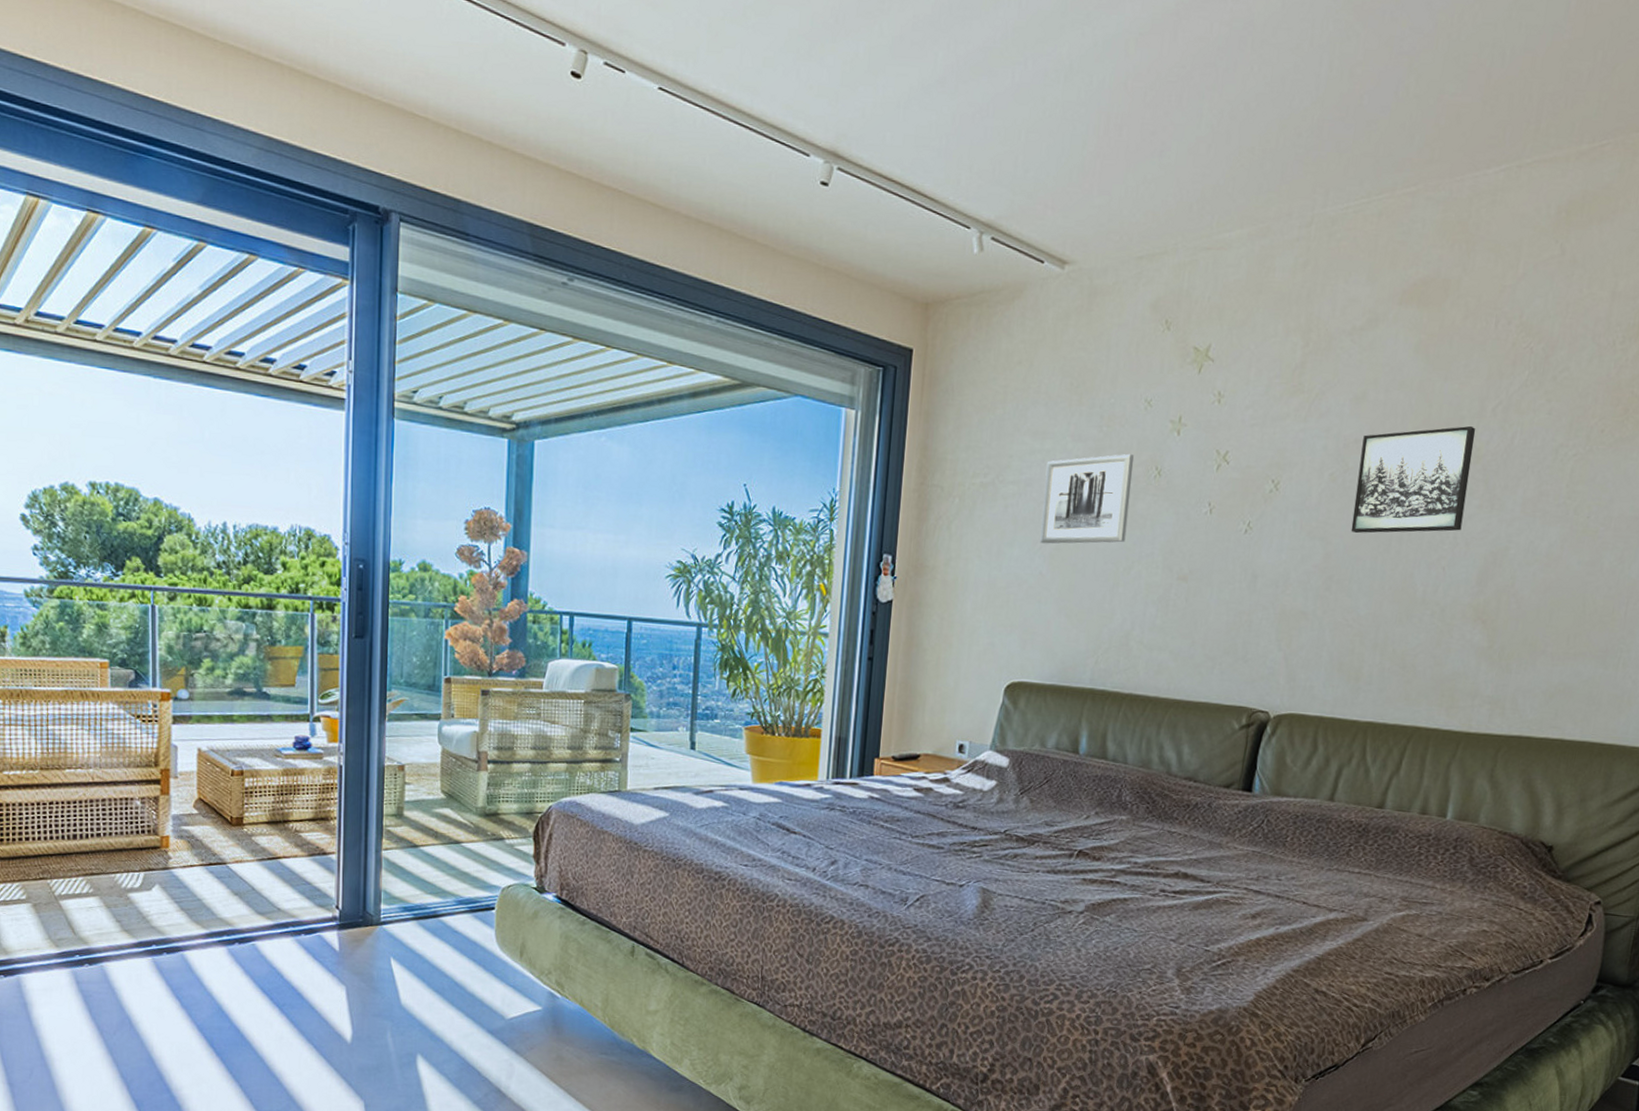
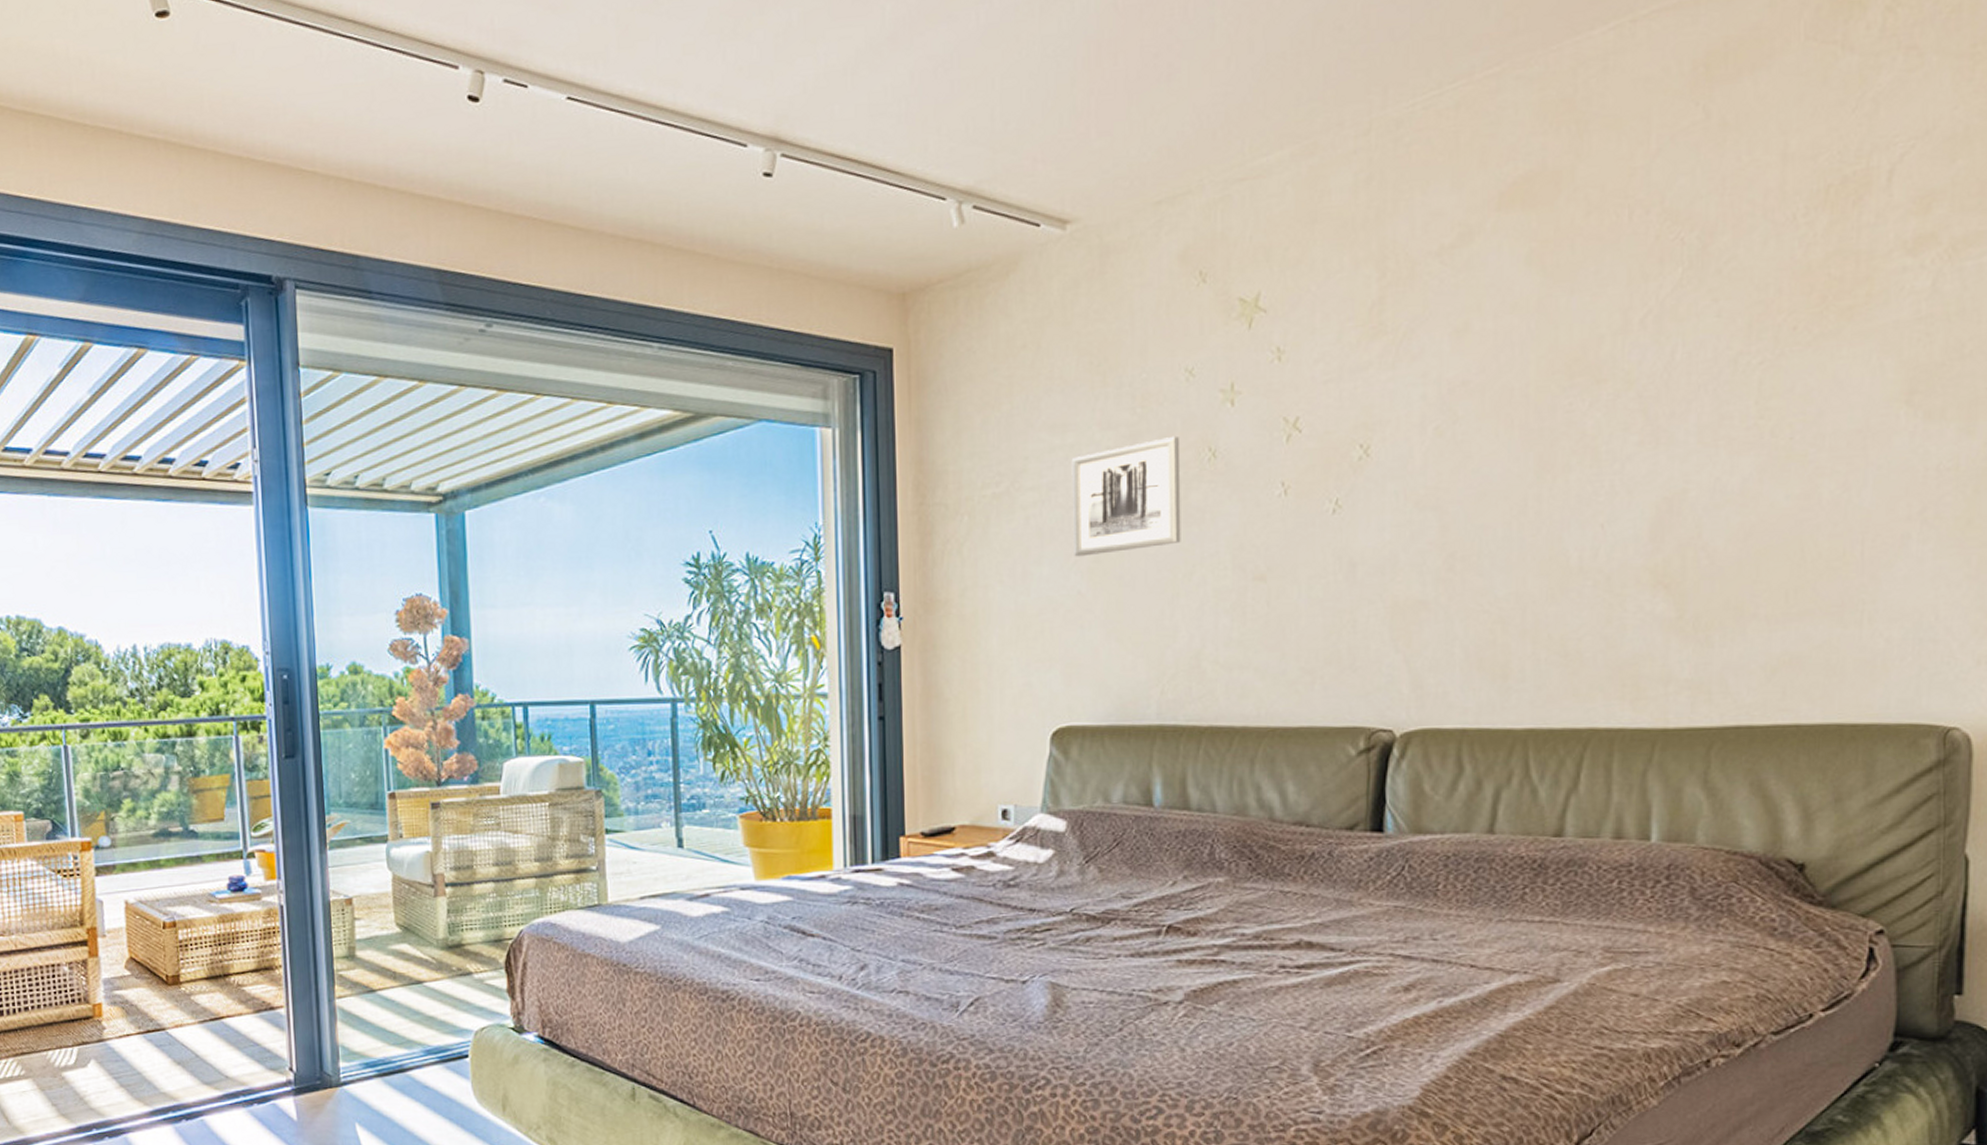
wall art: present [1351,425,1476,533] -> none [1471,344,1622,496]

